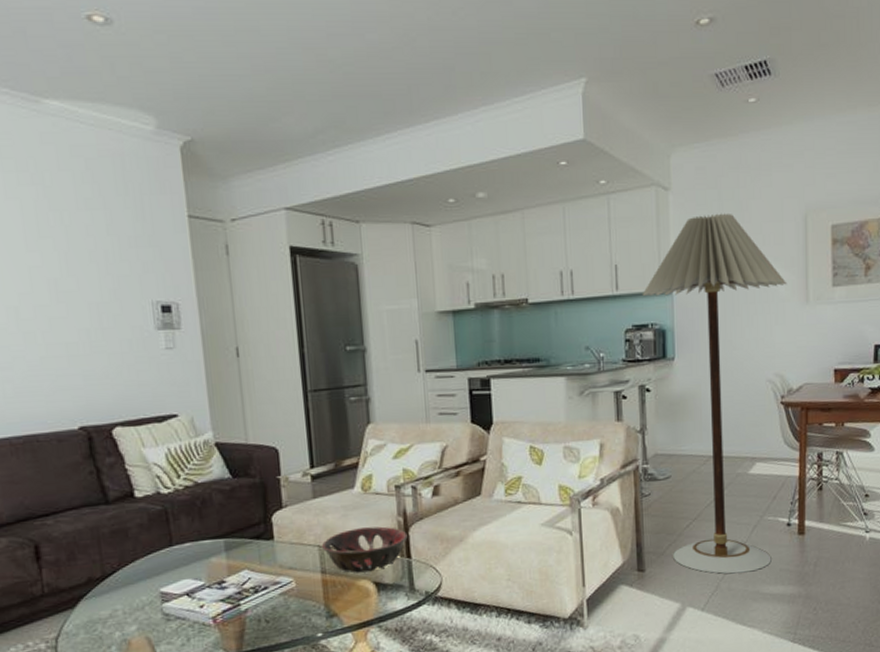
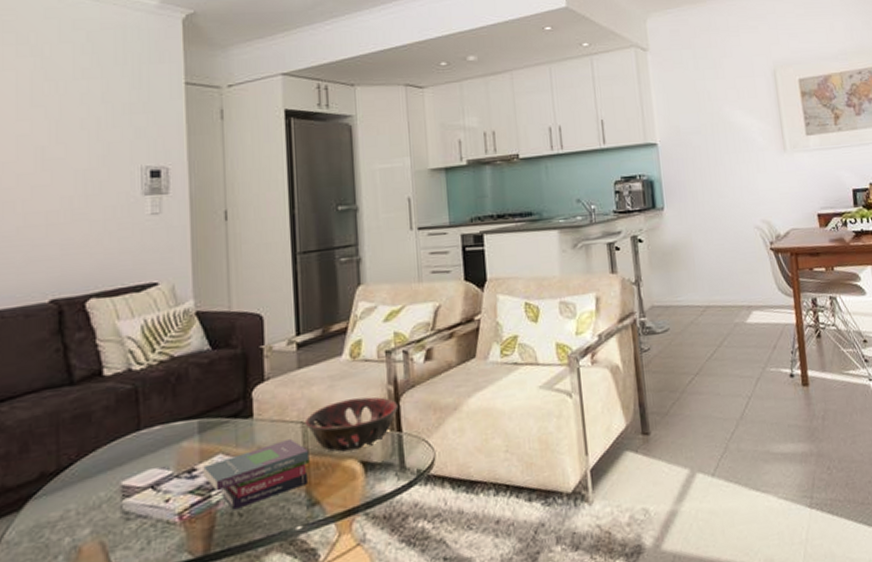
books: none [231,559,327,617] -> present [203,438,310,510]
floor lamp: present [642,213,787,574] -> none [628,70,779,434]

